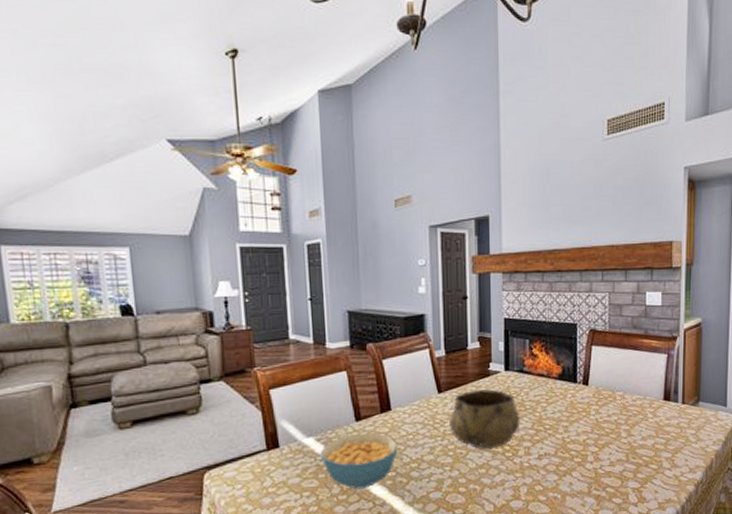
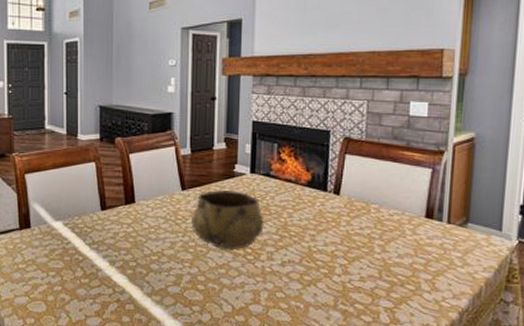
cereal bowl: present [320,433,398,489] -> none [66,222,139,275]

